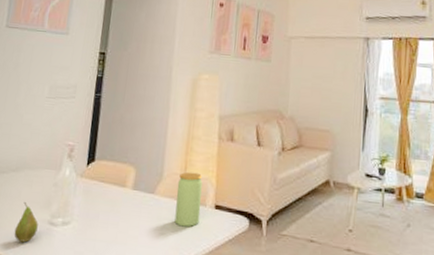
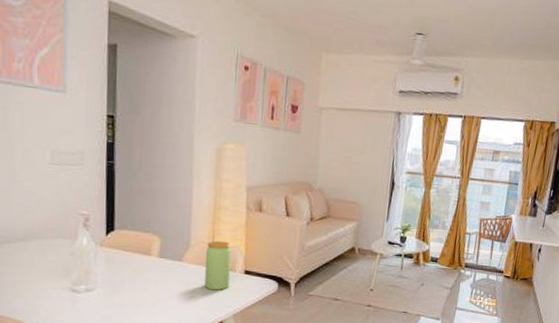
fruit: present [14,202,38,243] -> none [33,271,59,309]

